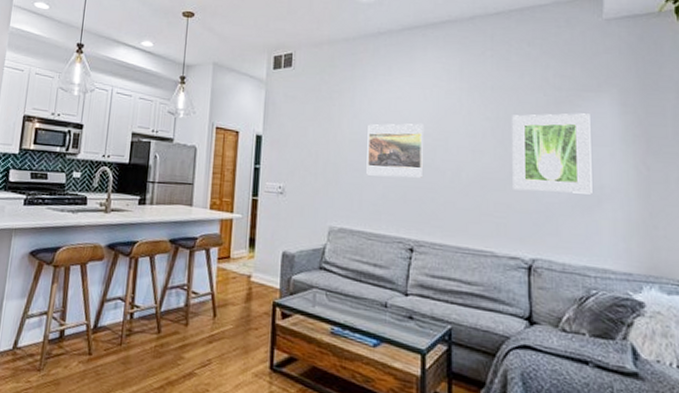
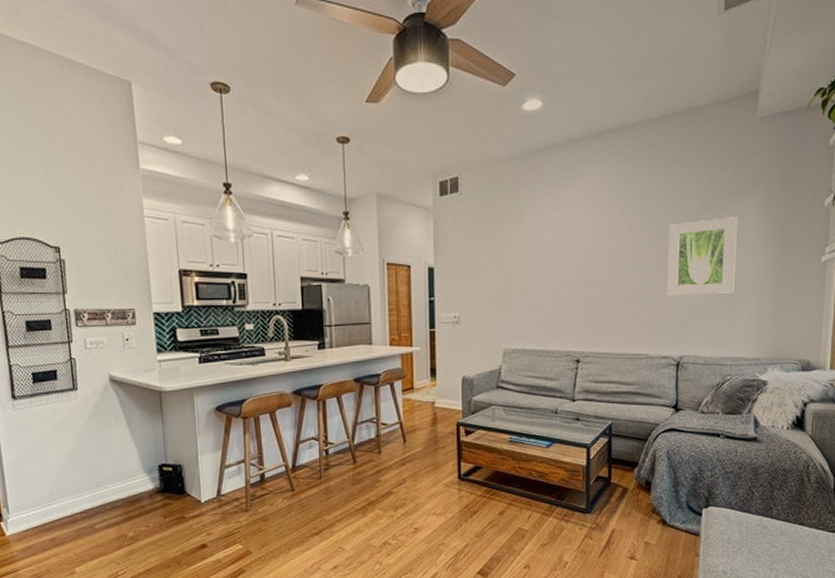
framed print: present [366,123,423,178] -> none [536,240,588,296]

